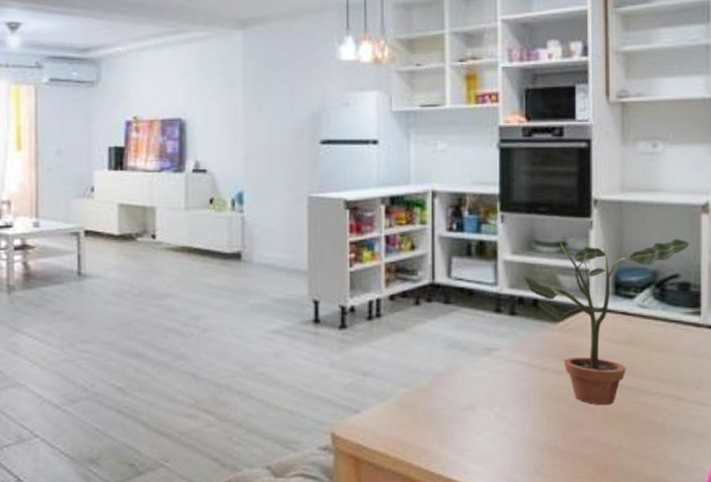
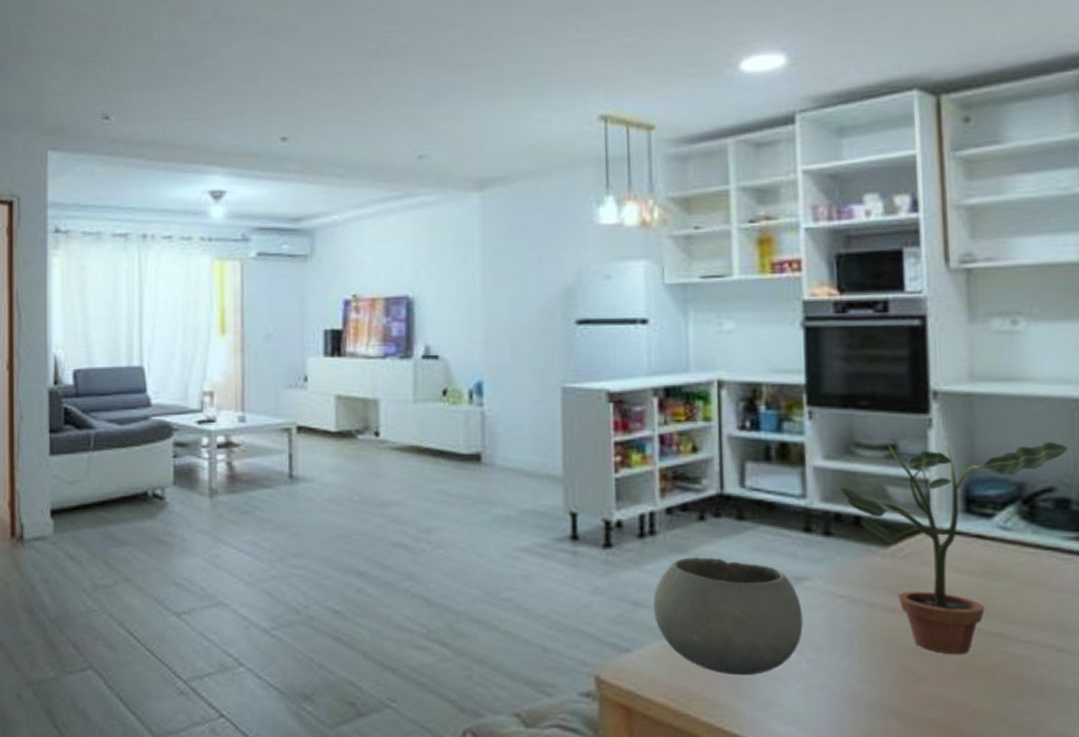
bowl: none [377,334,493,428] -> present [652,557,803,676]

